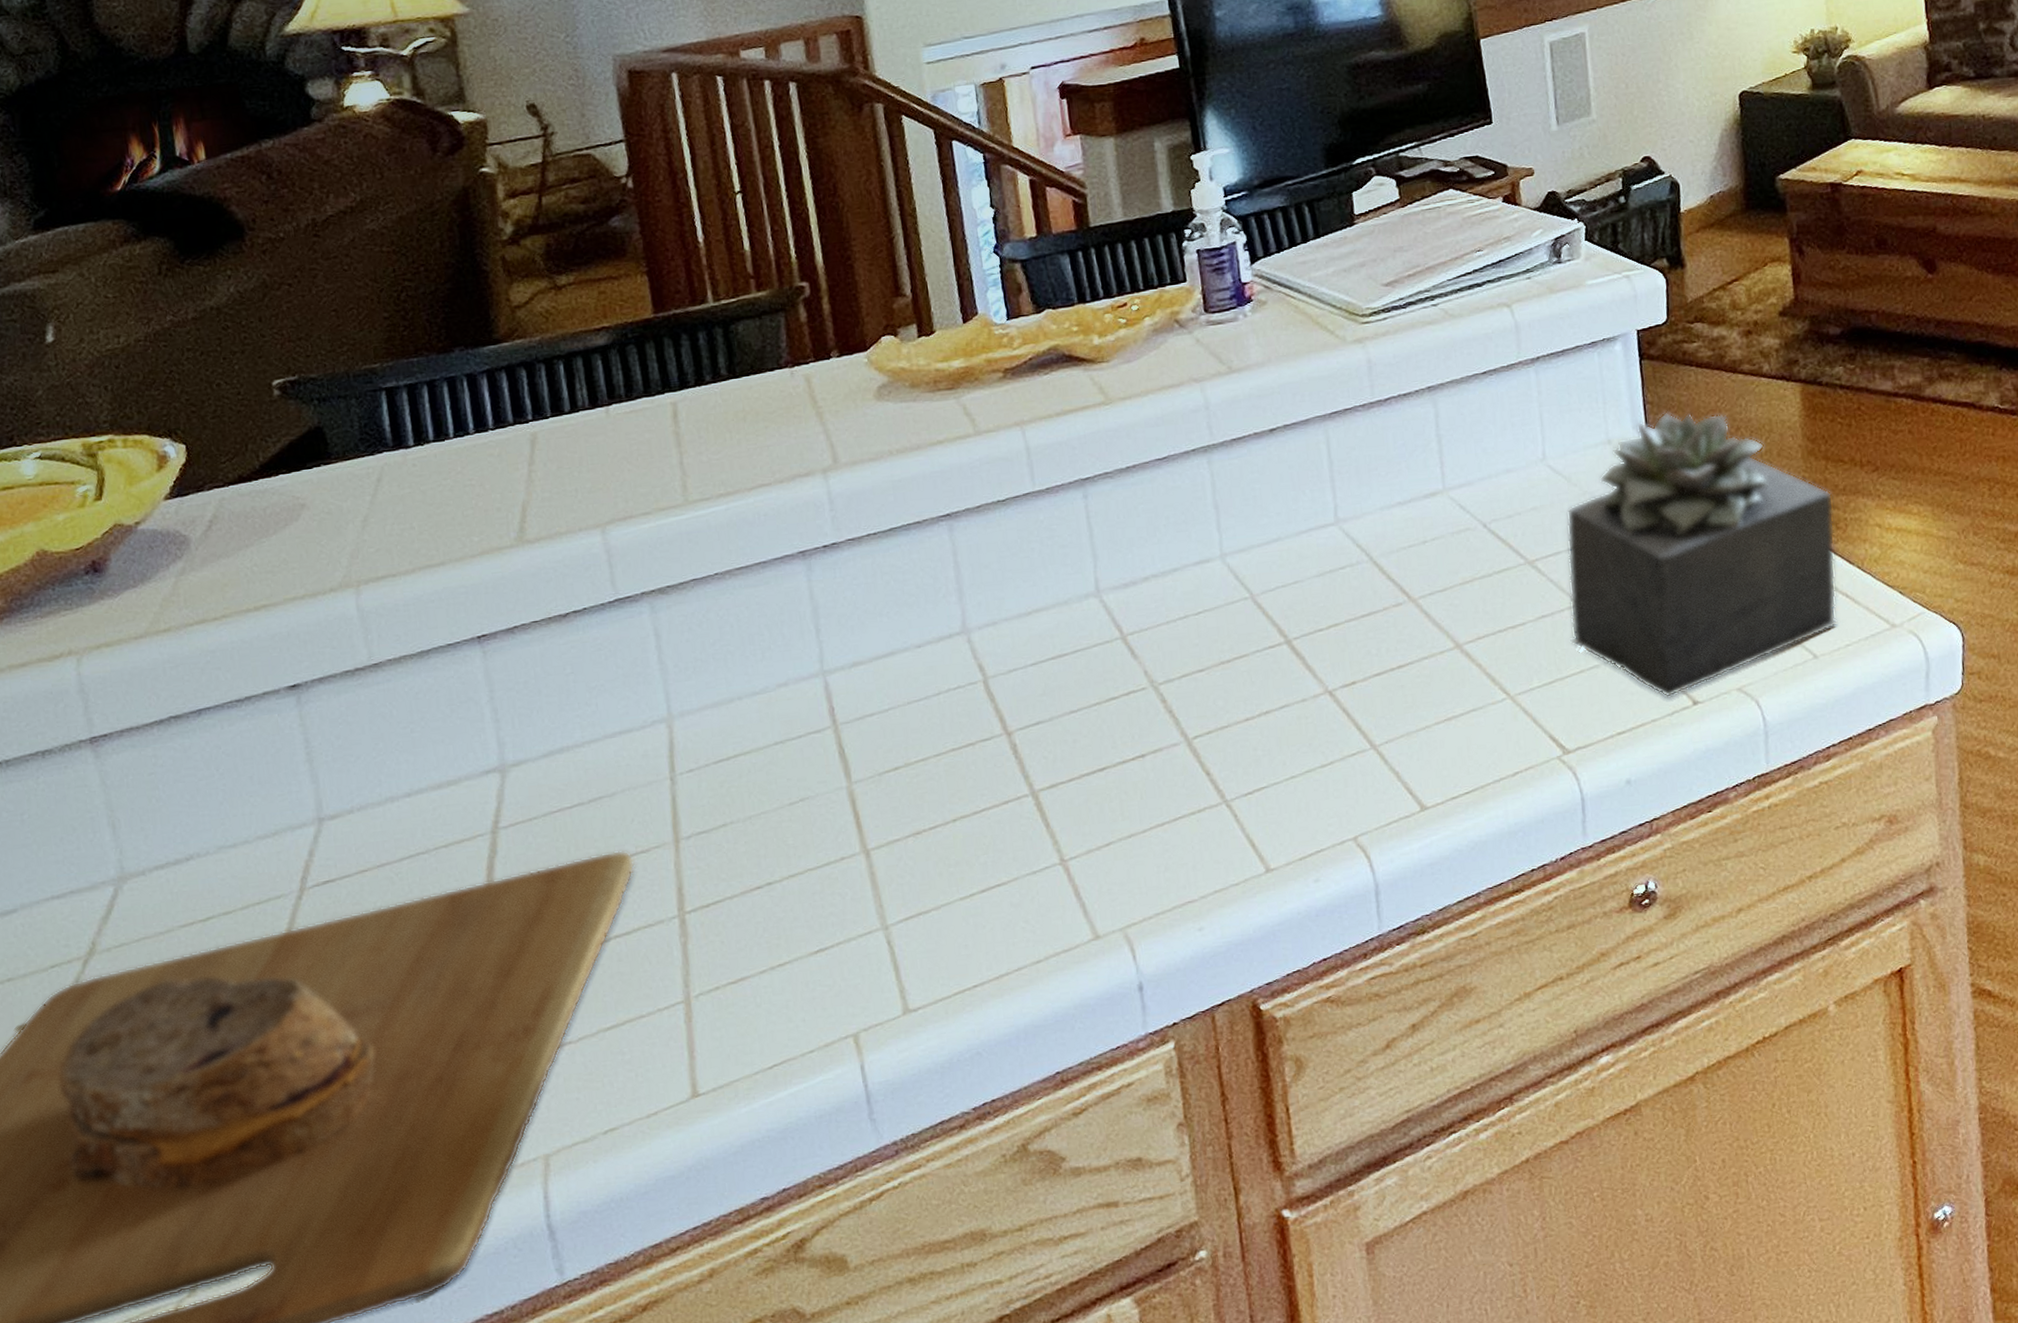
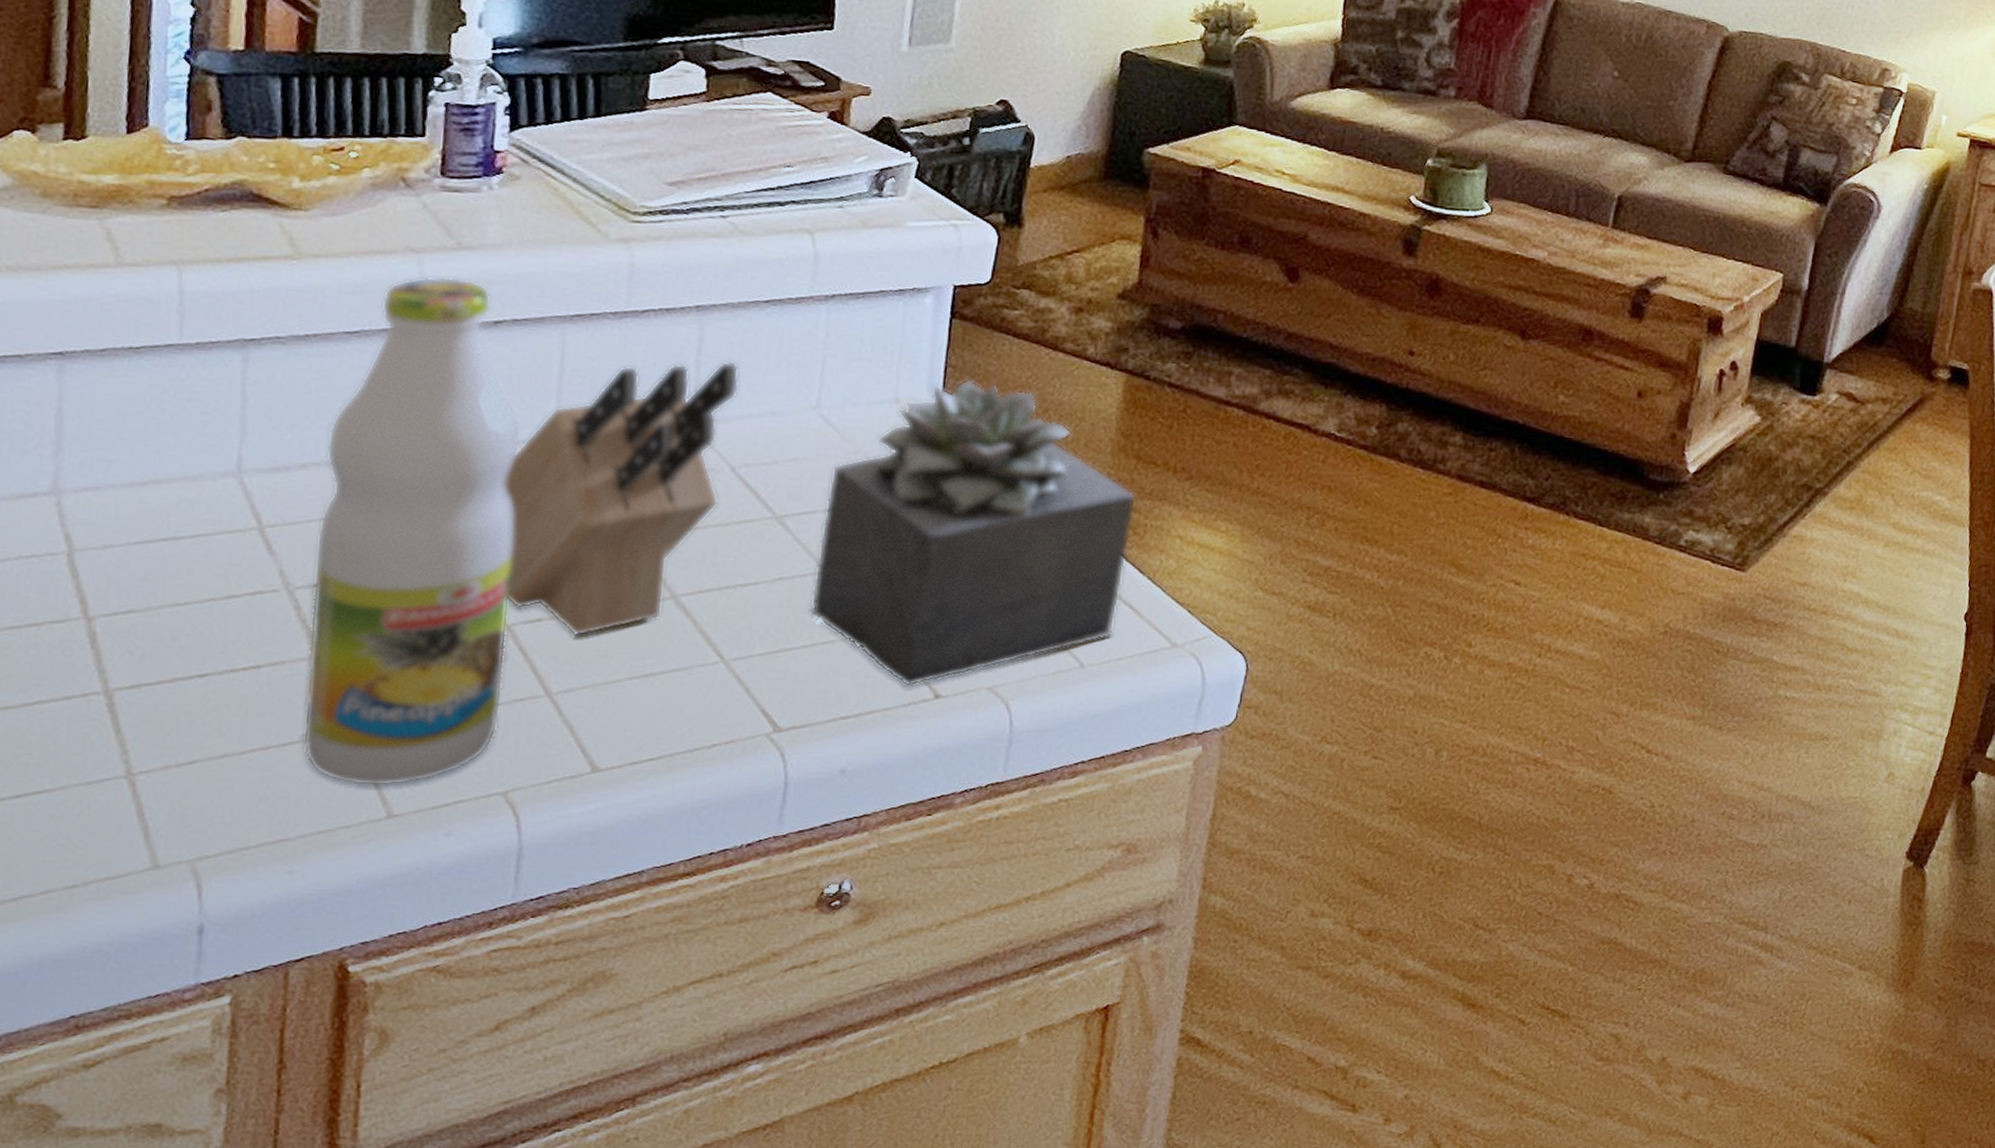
bottle: none [1159,397,1339,848] -> present [302,276,522,787]
knife block: none [1303,431,1479,693] -> present [504,361,740,637]

